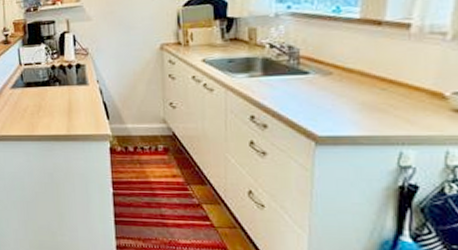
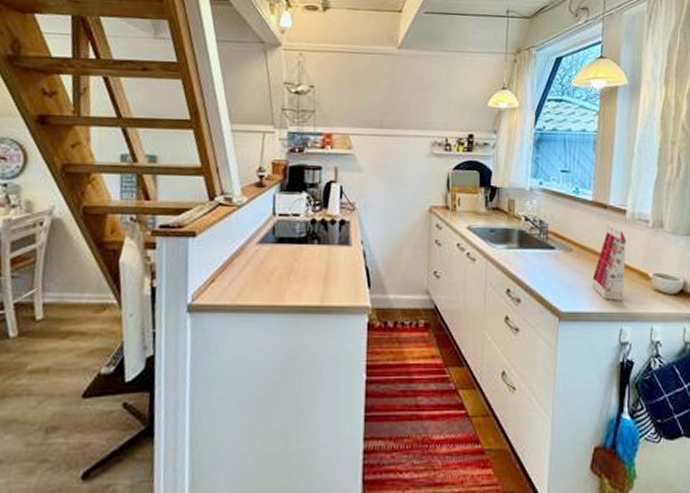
gift box: none [360,42,412,123] -> present [592,224,627,301]

